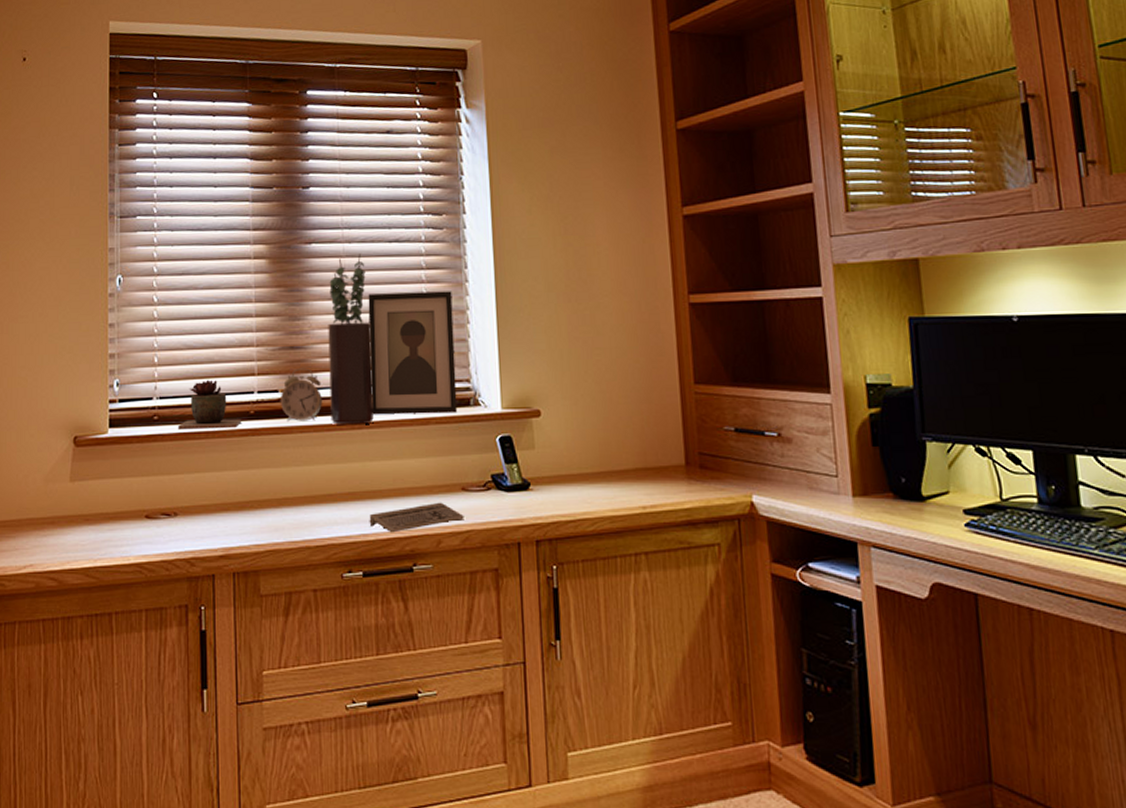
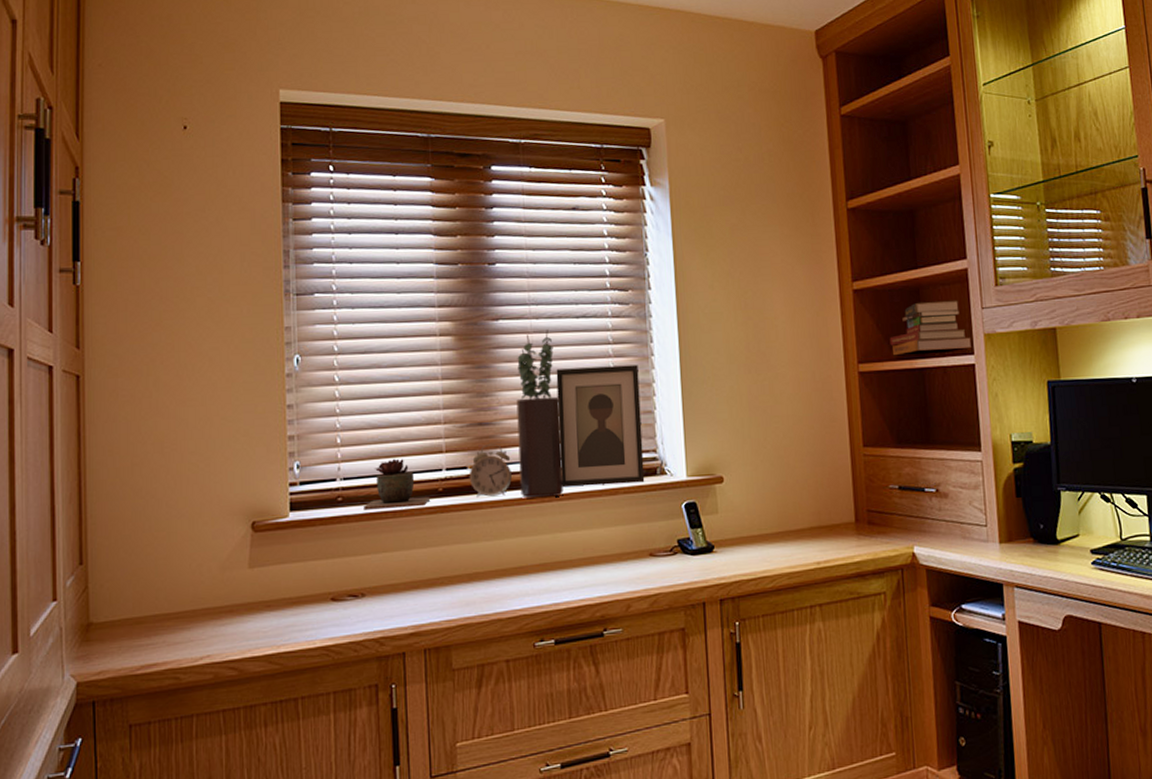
computer keyboard: present [369,502,464,533] -> none [560,568,652,601]
books: none [724,227,820,287] -> present [889,300,973,356]

